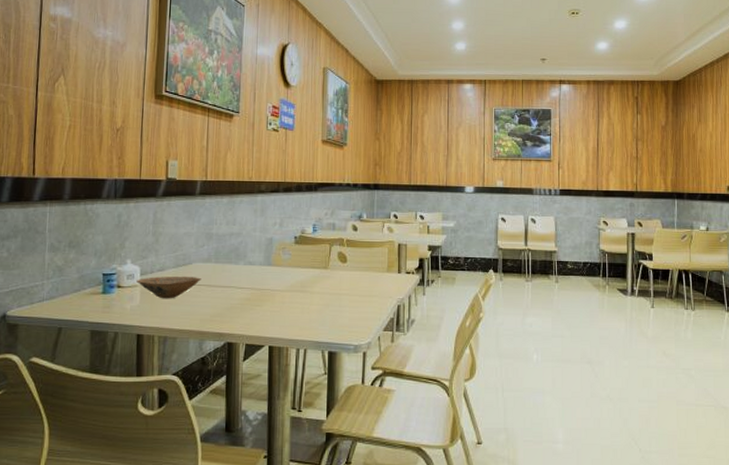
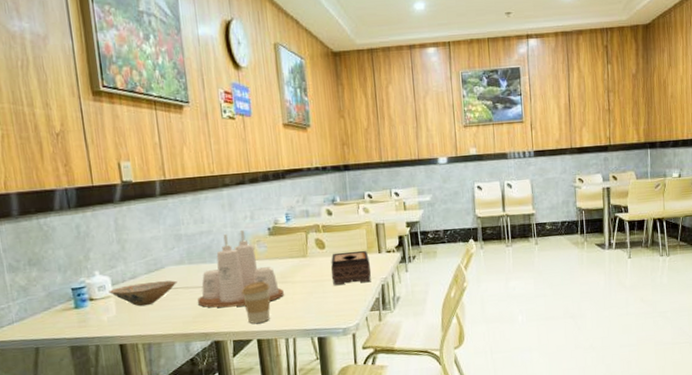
condiment set: none [218,235,301,310] -> present [198,229,284,308]
coffee cup: none [260,288,289,329] -> present [241,281,271,324]
tissue box: none [349,268,388,300] -> present [330,250,371,285]

